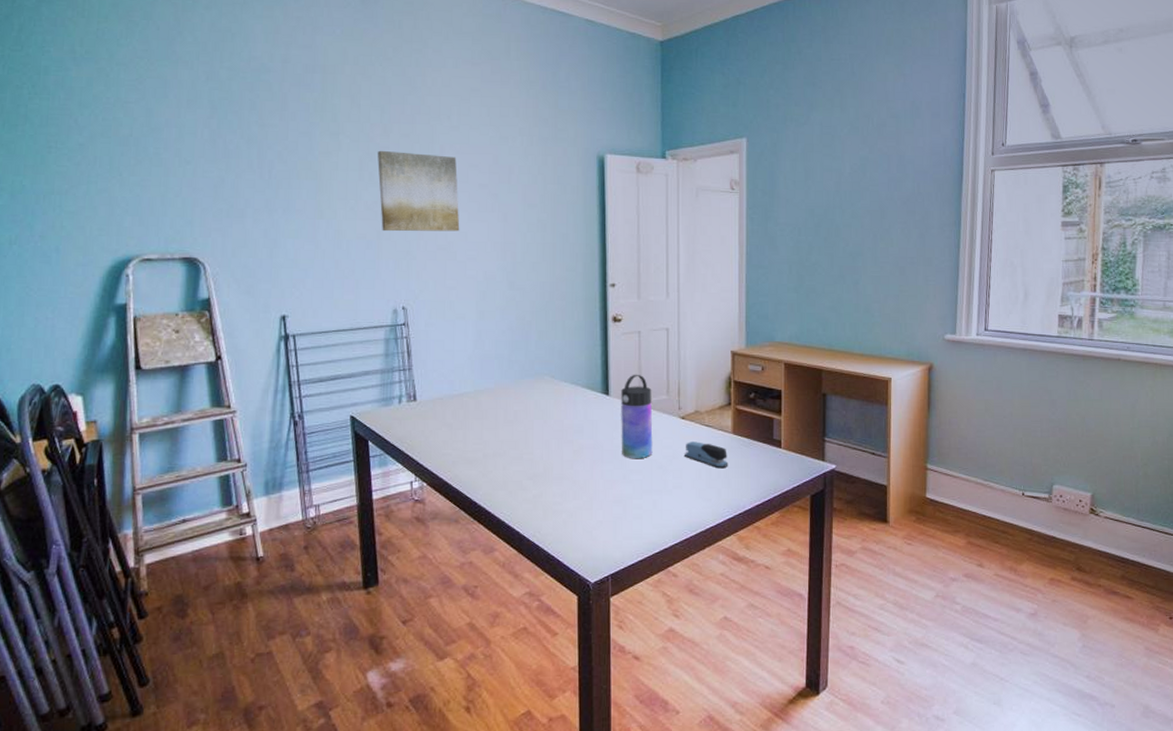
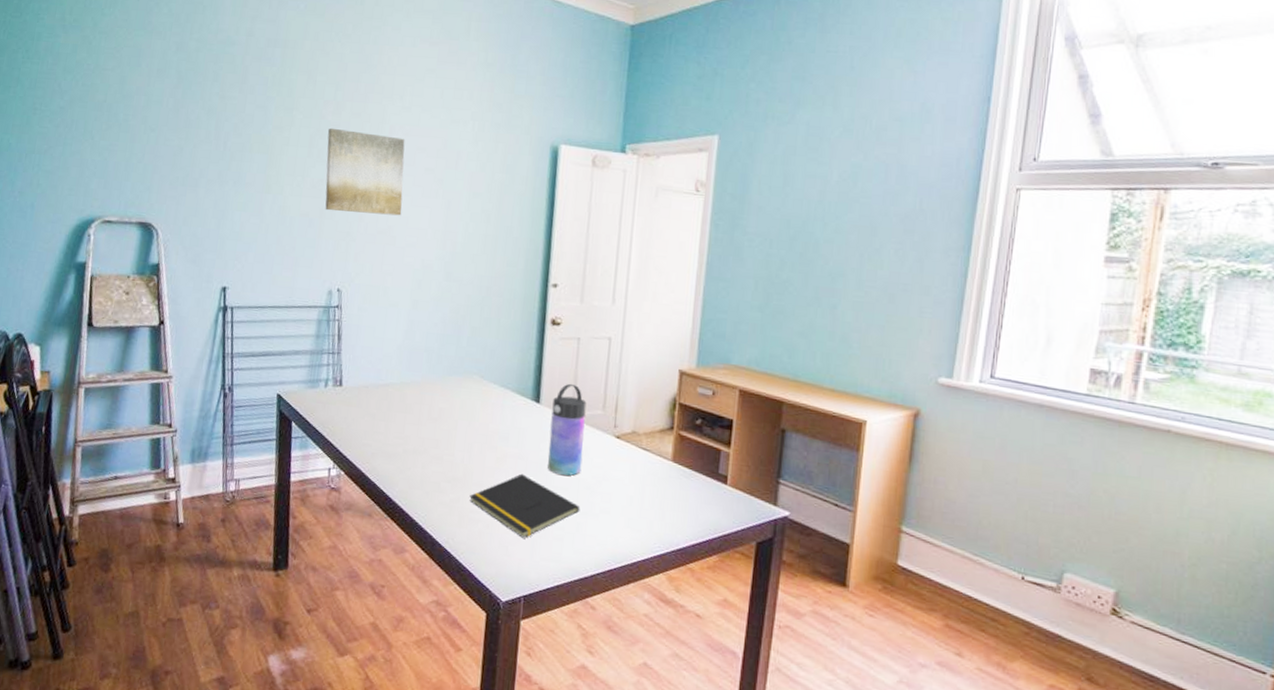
notepad: none [552,462,655,522] -> present [469,473,581,538]
stapler: present [685,442,729,469] -> none [616,464,665,499]

